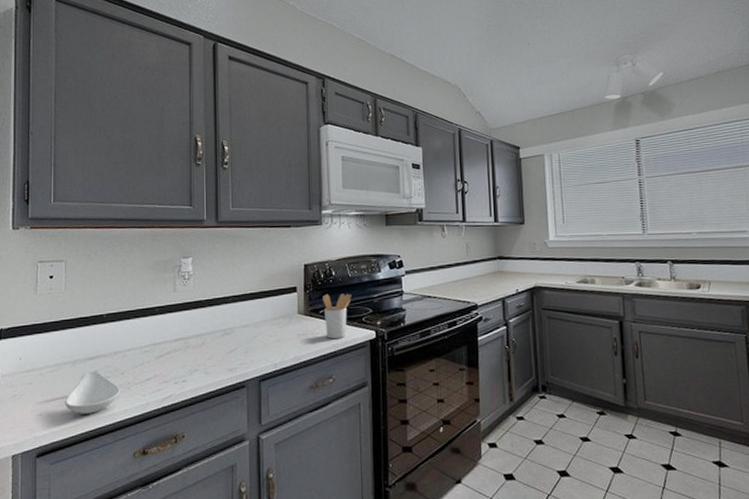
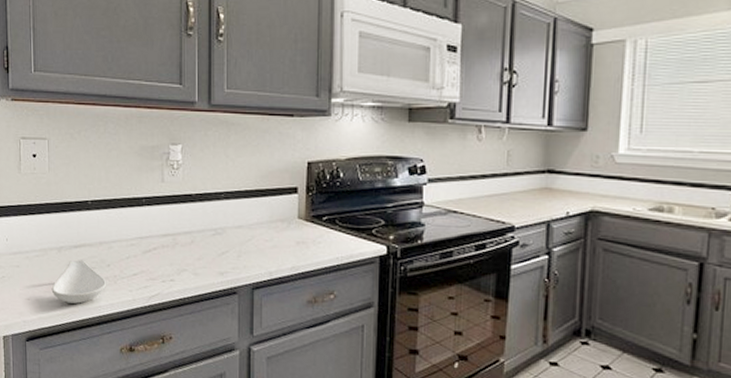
utensil holder: present [322,293,352,339] -> none [327,198,361,251]

